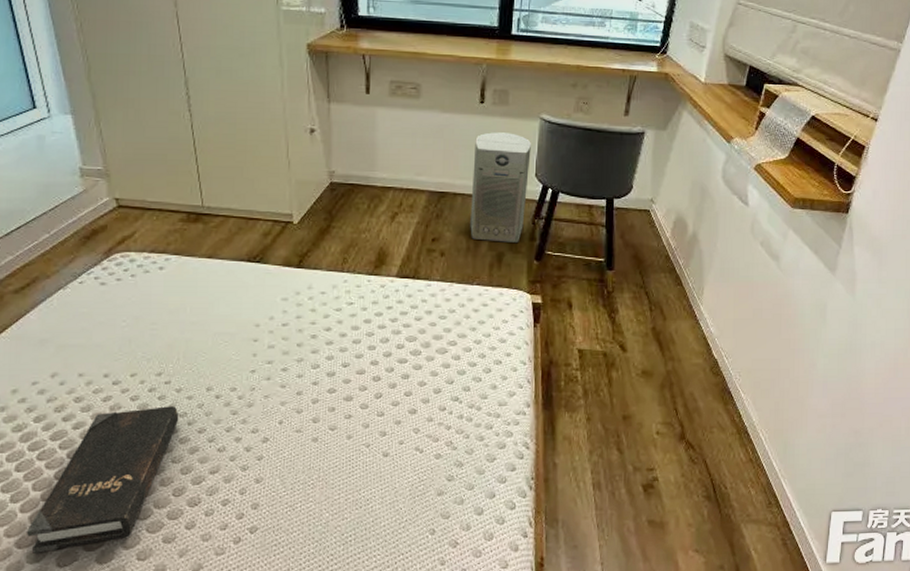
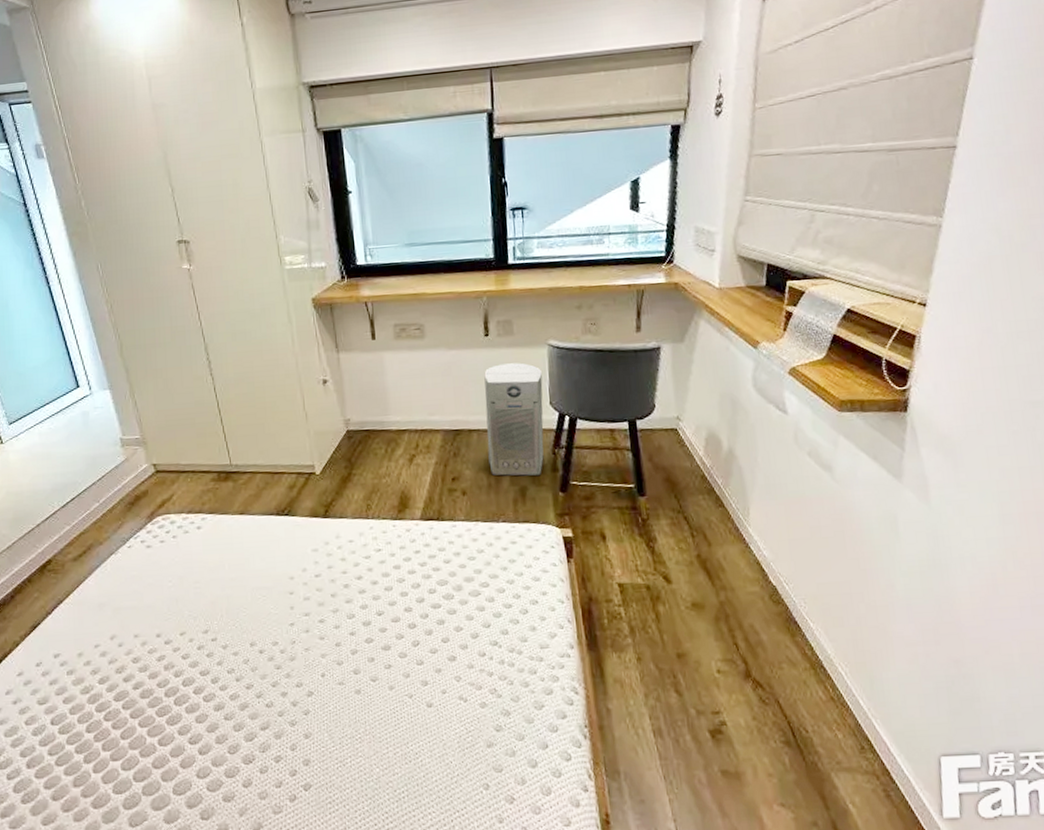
hardback book: present [26,406,179,553] -> none [99,663,228,813]

